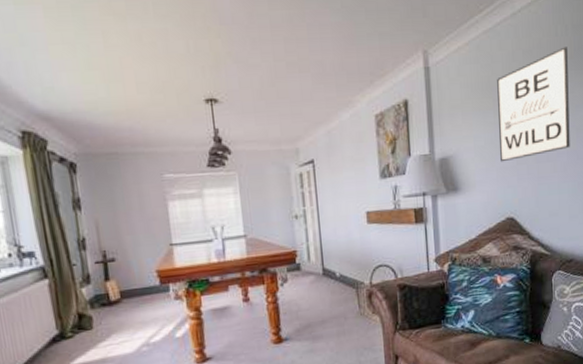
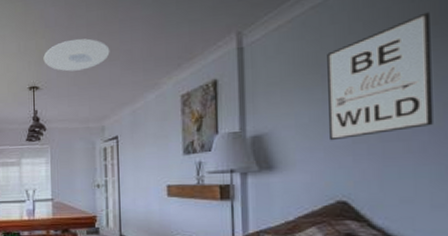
ceiling light: none [220,43,299,82] -> present [43,38,110,72]

